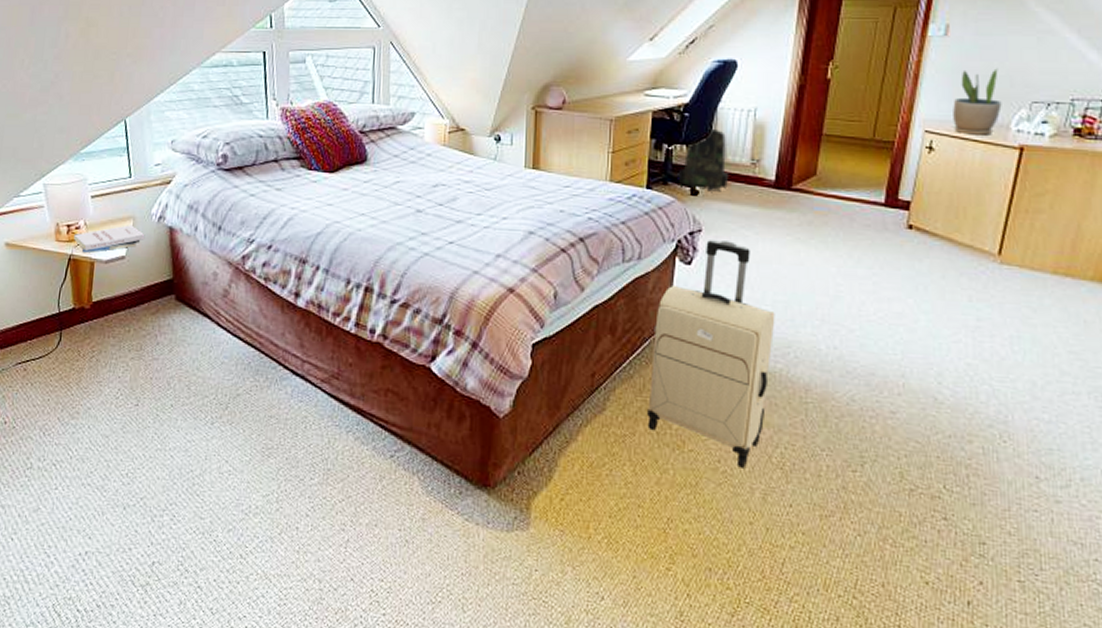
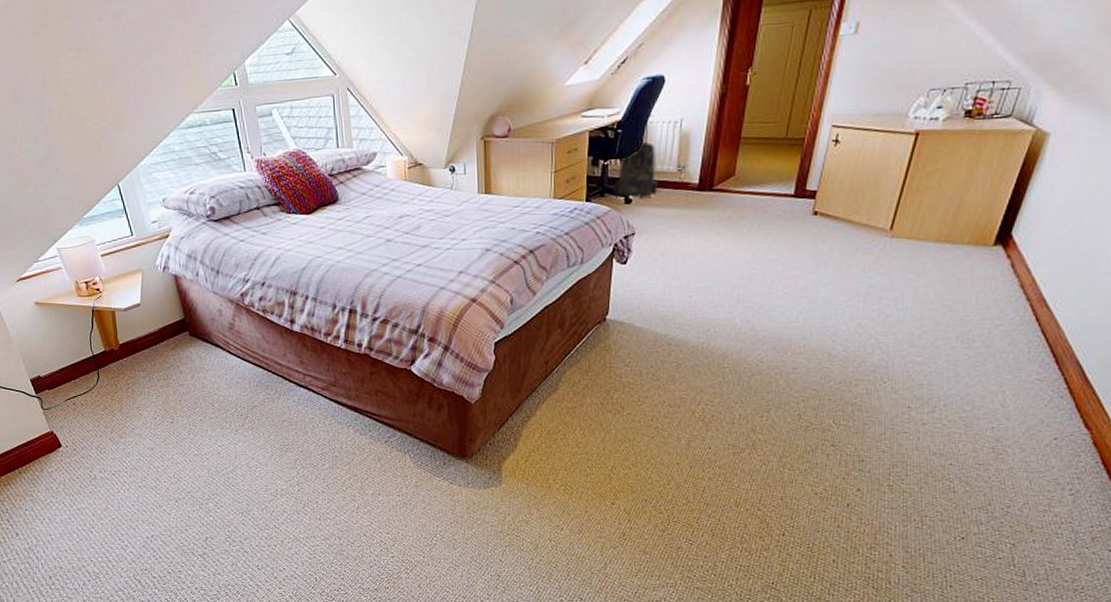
books: present [73,225,145,253] -> none [92,276,155,305]
suitcase: present [647,240,775,468] -> none [593,240,698,423]
potted plant: present [953,68,1002,135] -> none [858,60,903,126]

